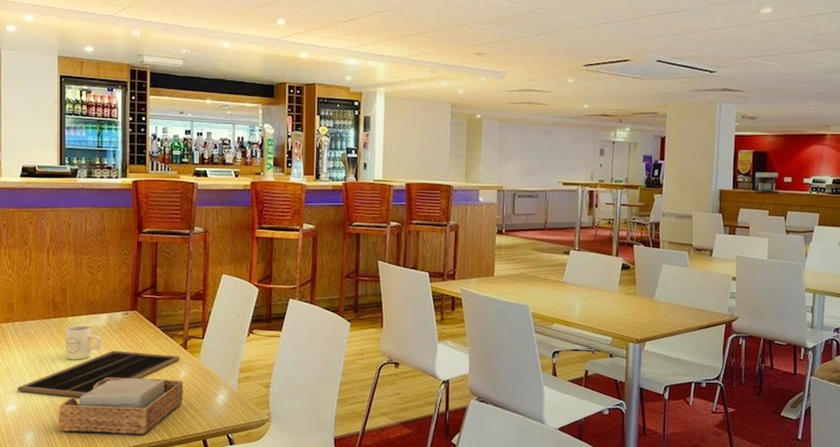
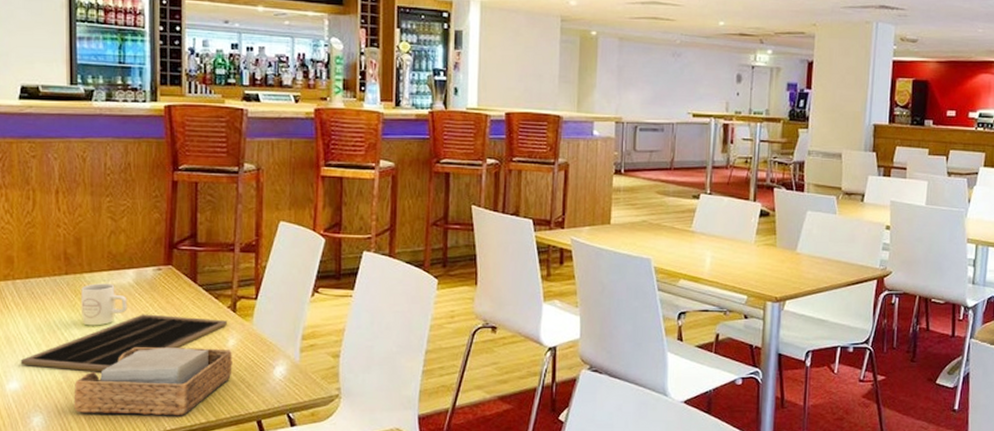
coffee maker: present [754,172,779,194] -> none [913,104,941,130]

